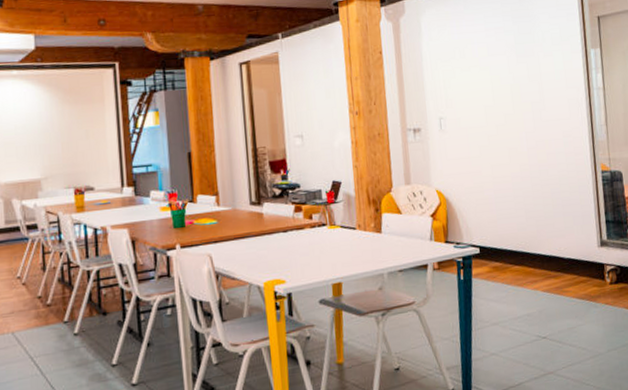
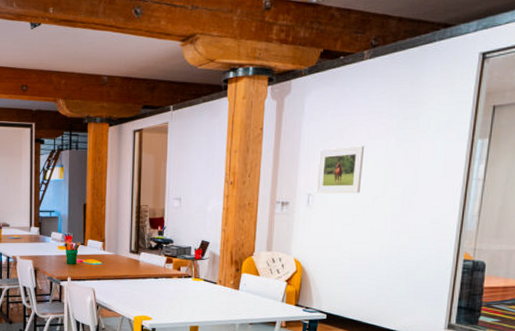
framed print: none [443,63,491,116] -> present [316,146,365,194]

